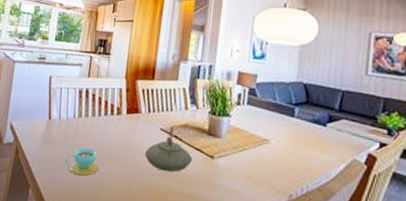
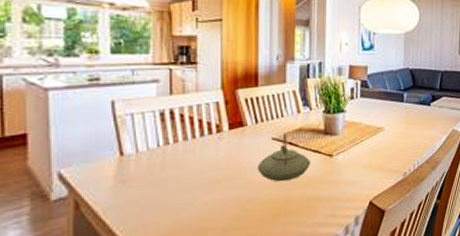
teacup: present [65,148,99,176] -> none [154,178,202,213]

